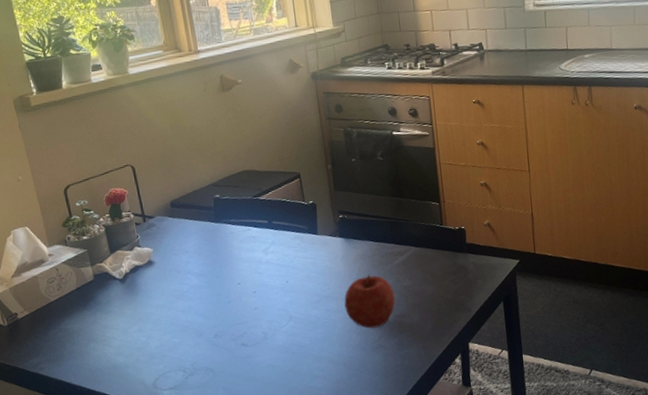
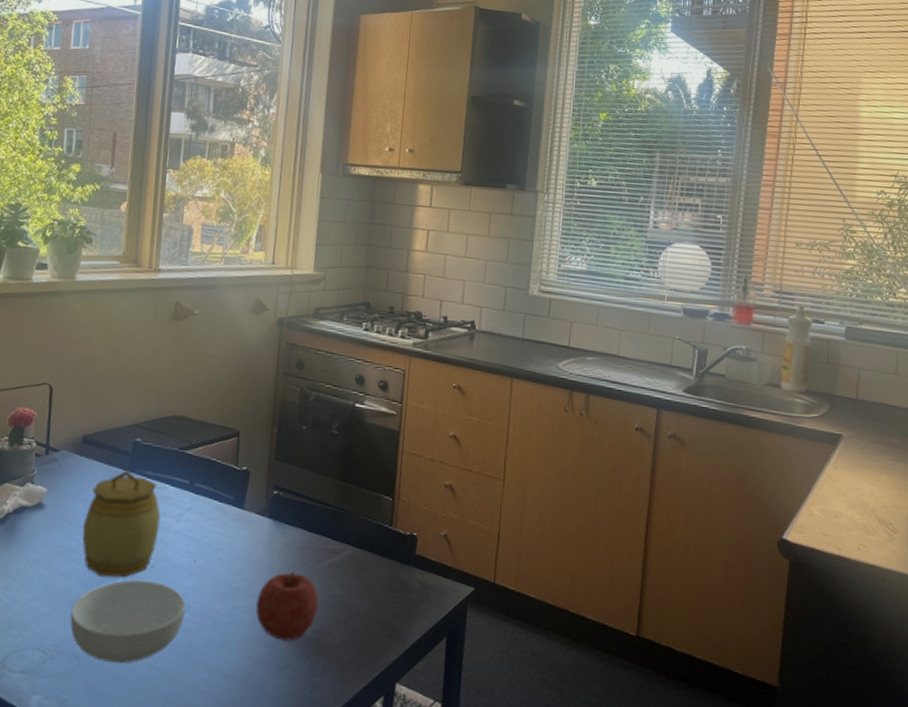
jar: none [189,222,253,308] -> present [81,471,161,578]
cereal bowl: none [197,303,290,370] -> present [70,580,186,664]

